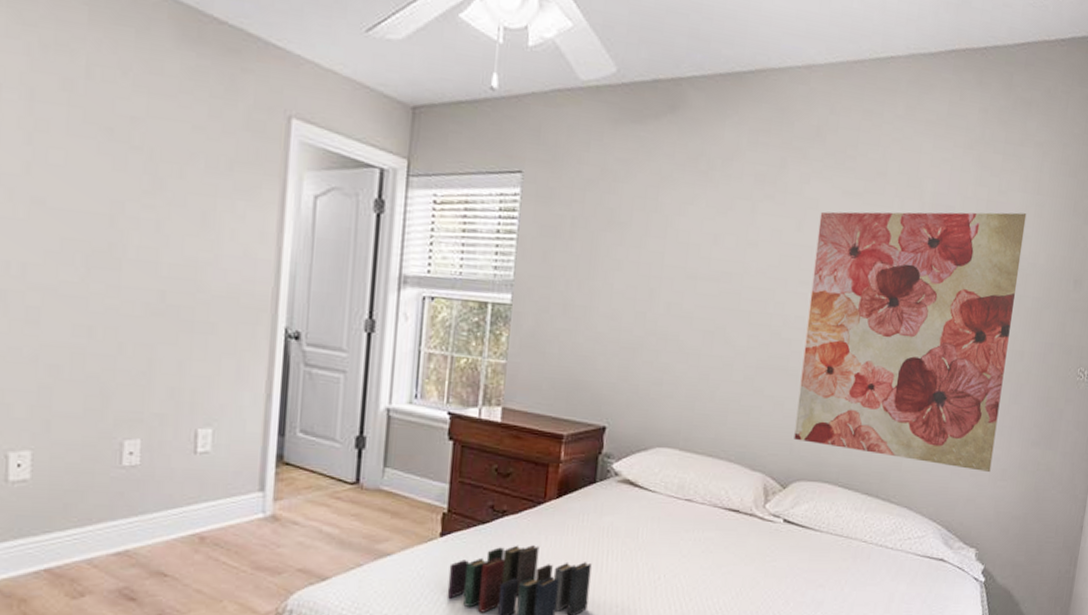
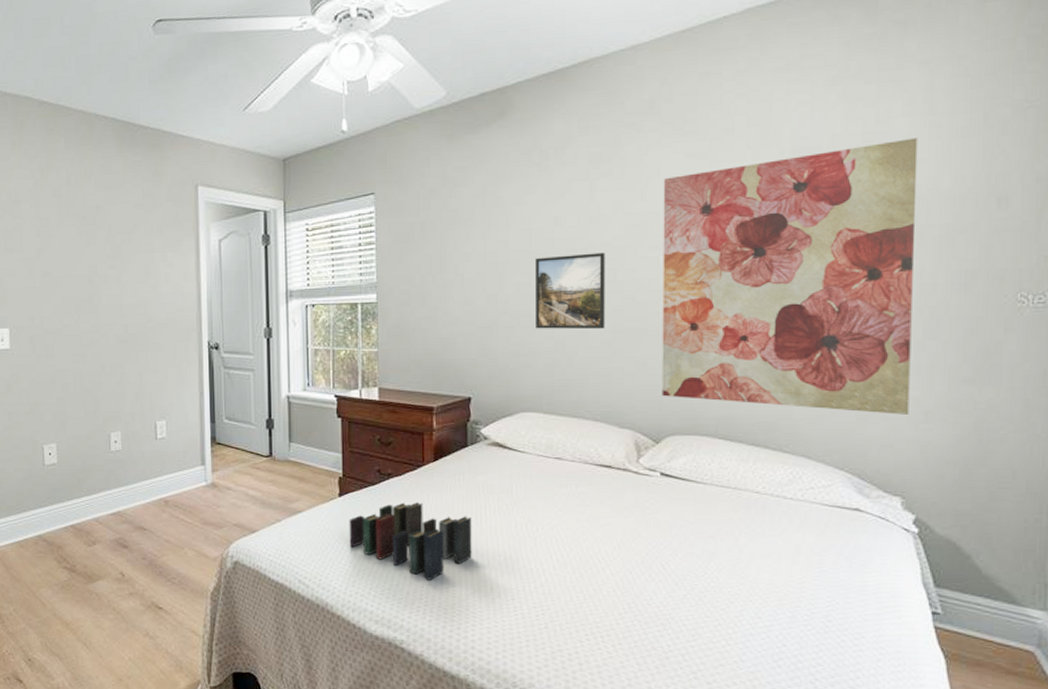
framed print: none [682,277,758,364] -> present [536,252,605,330]

